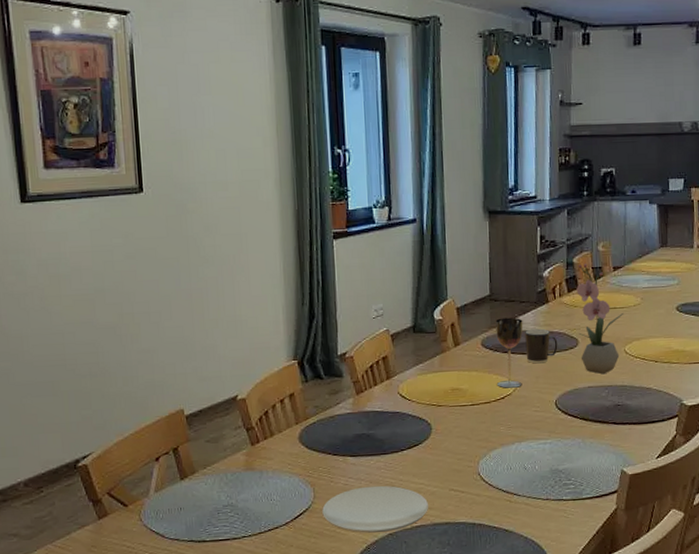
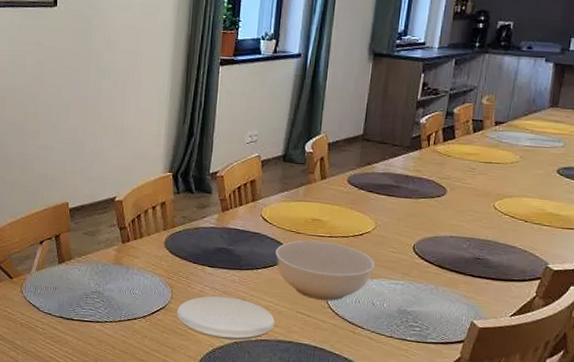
bowl: none [419,410,521,473] -> present [275,240,375,301]
wineglass: present [495,317,523,388] -> none [358,158,393,227]
mug: present [525,328,558,364] -> none [390,172,425,207]
flower arrangement: present [576,264,624,375] -> none [446,115,499,227]

